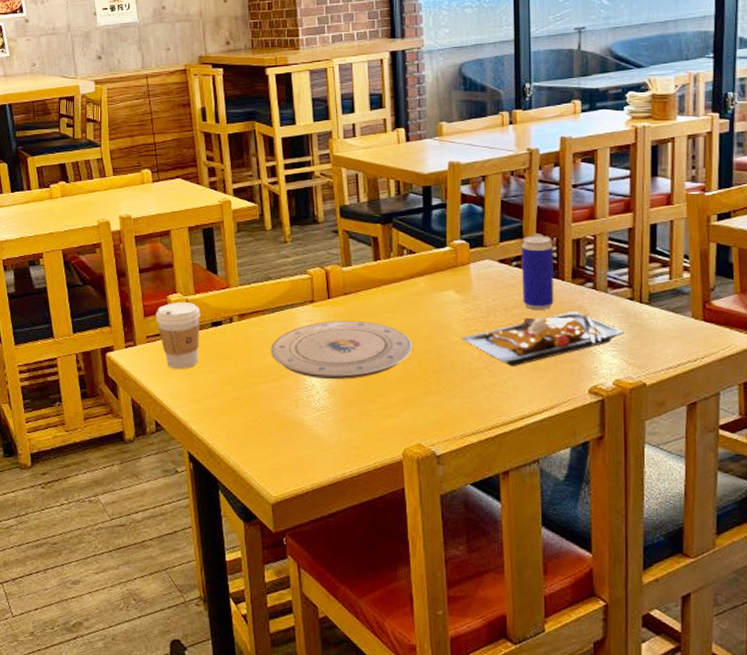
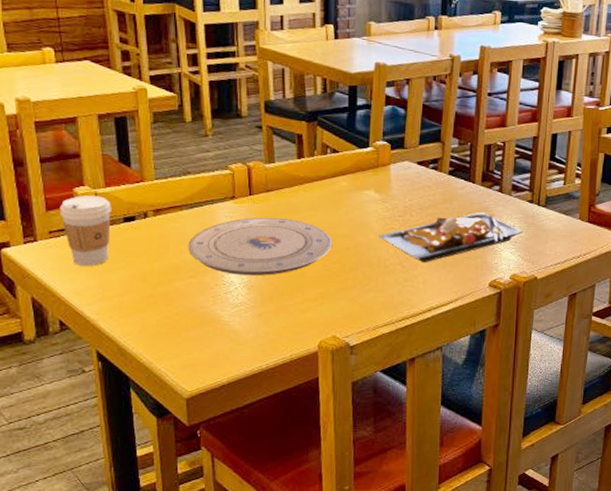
beverage can: present [522,235,554,310] -> none [437,139,467,210]

